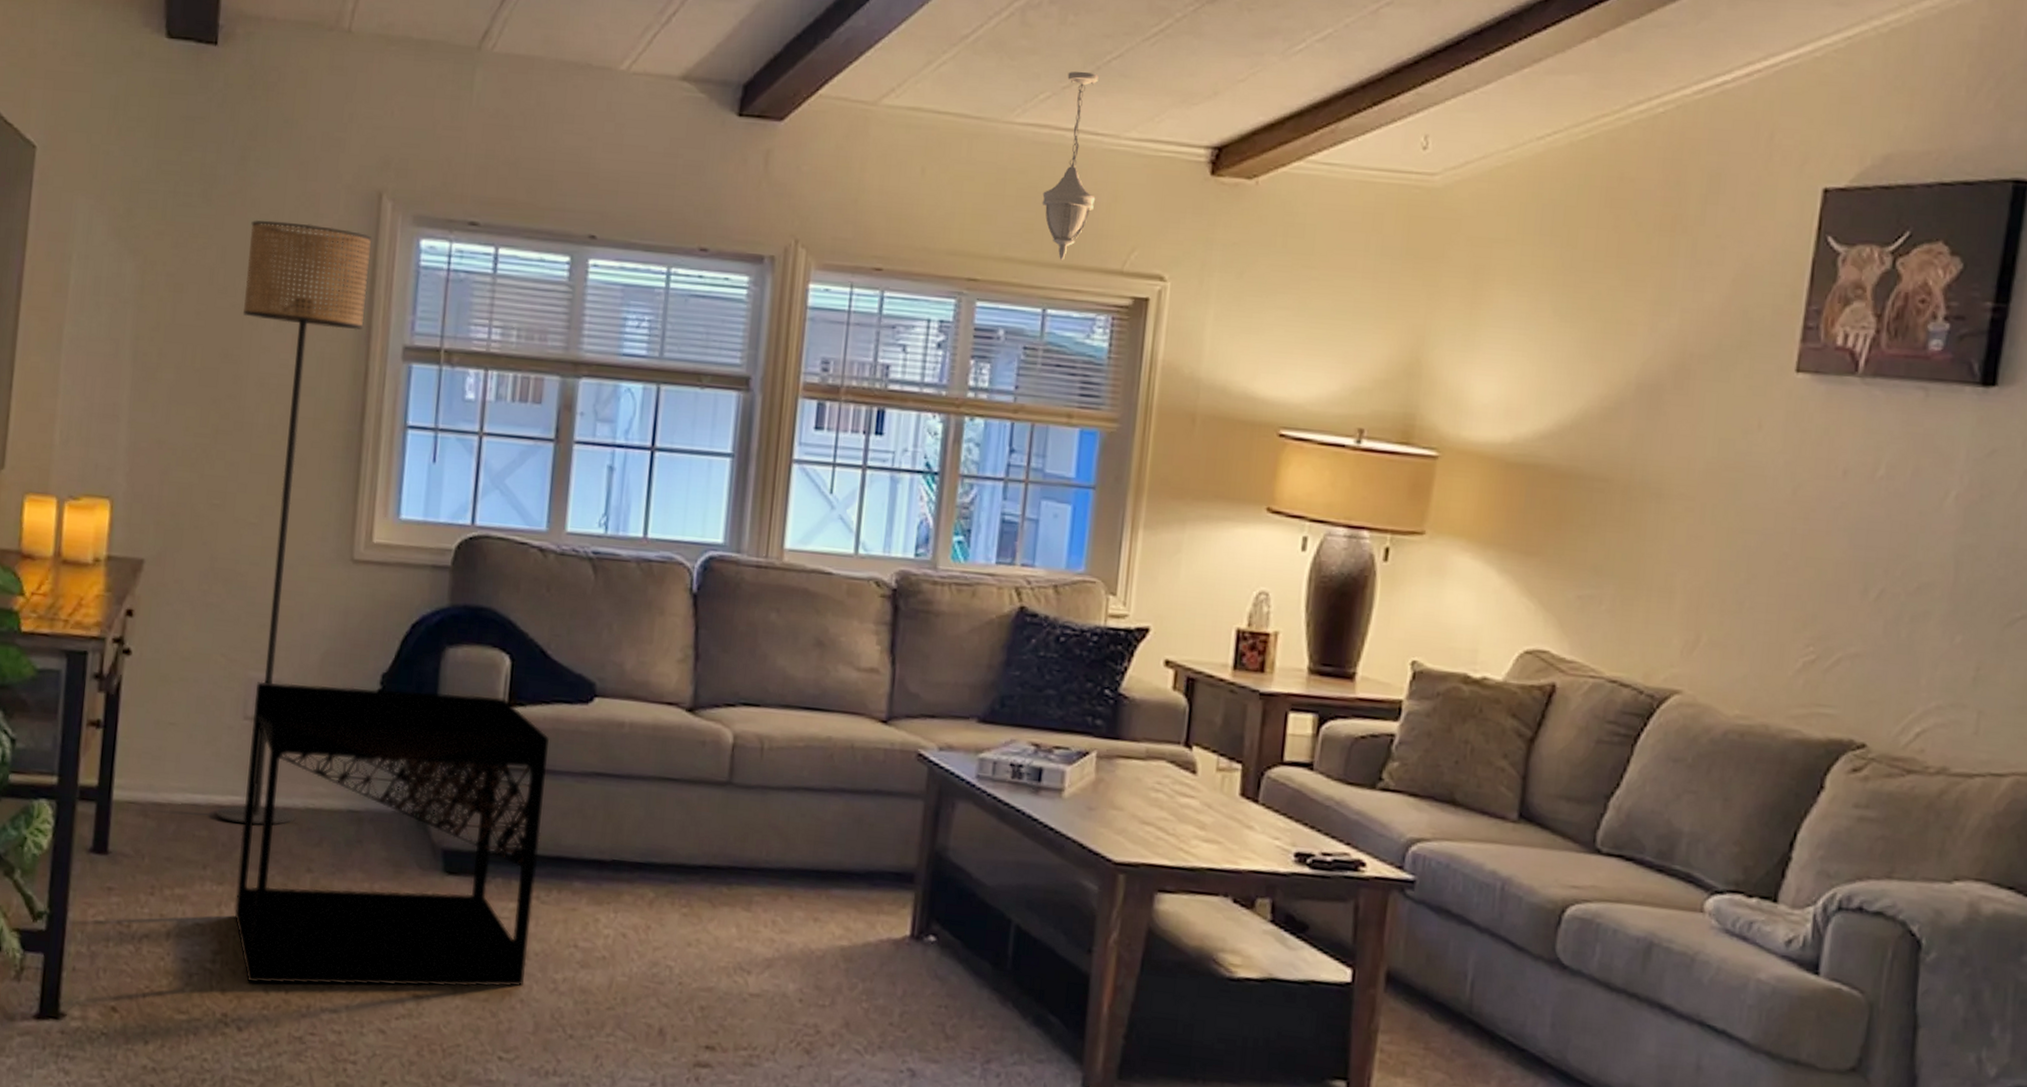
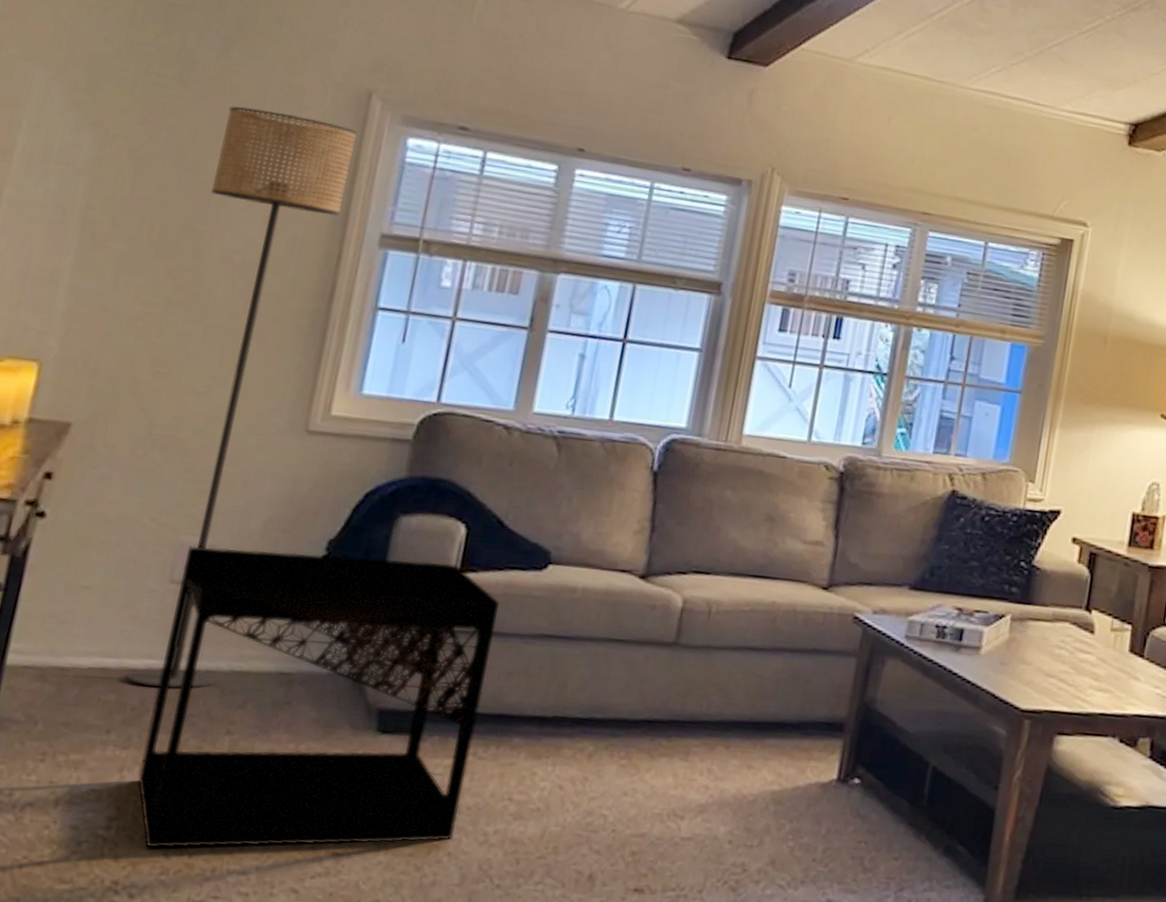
pendant light: present [1042,71,1099,261] -> none [989,52,1042,204]

